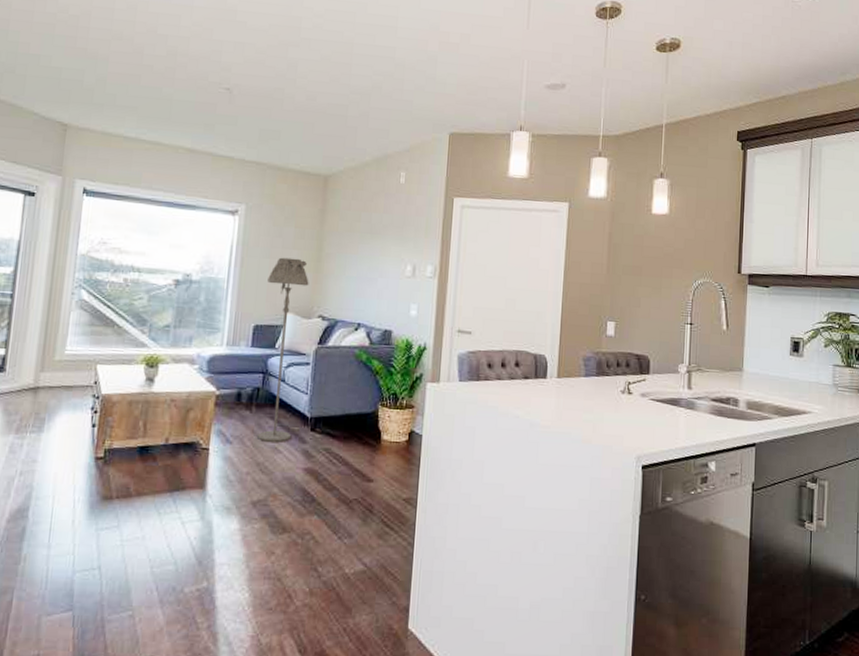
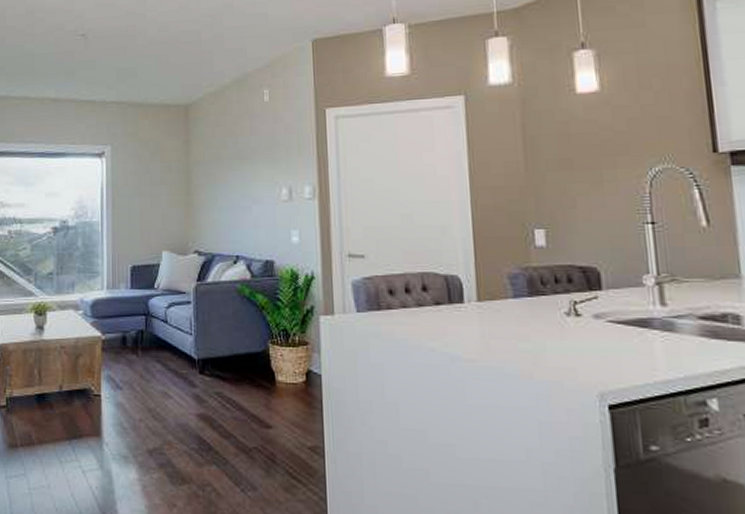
floor lamp: present [258,257,309,442] -> none [140,194,181,387]

